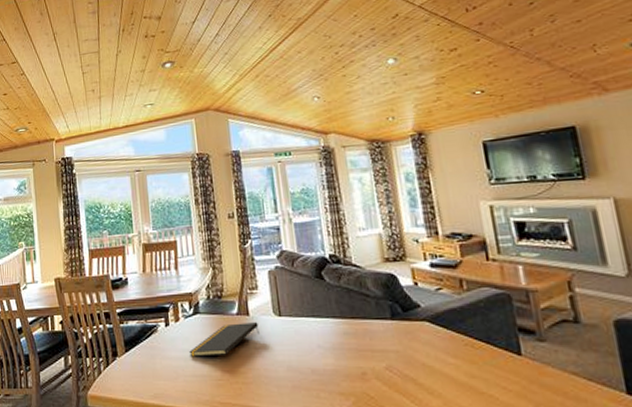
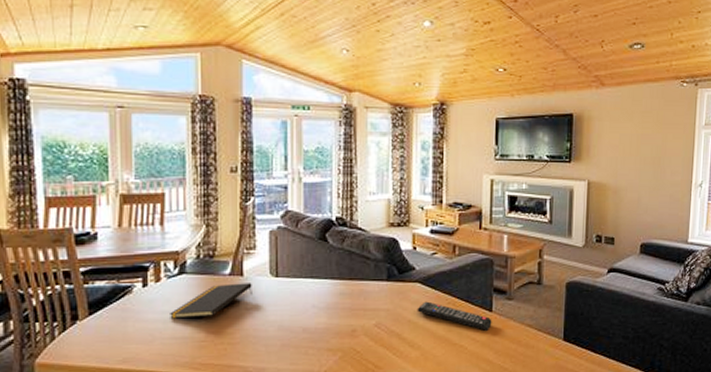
remote control: none [429,342,525,378] -> present [417,301,492,331]

